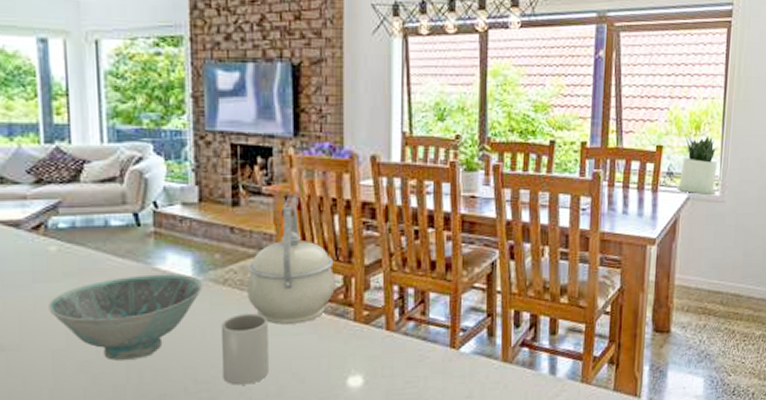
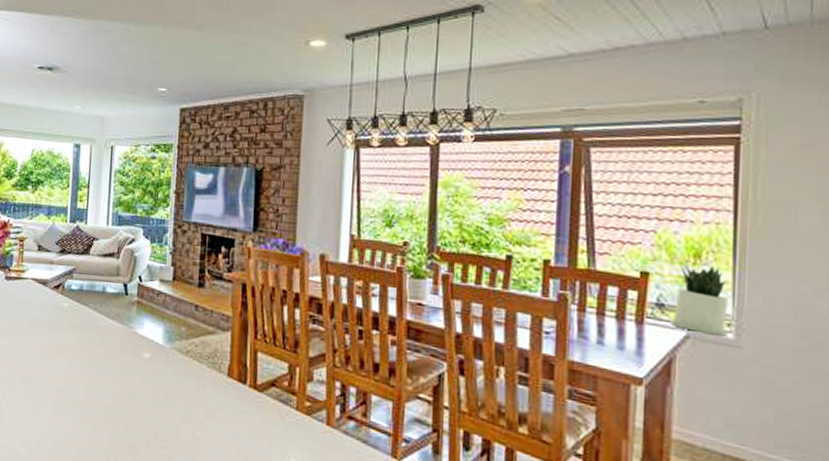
bowl: present [48,273,204,360] -> none [58,335,171,408]
cup: present [222,313,269,386] -> none [179,384,220,451]
kettle: present [247,193,335,325] -> none [204,281,281,403]

